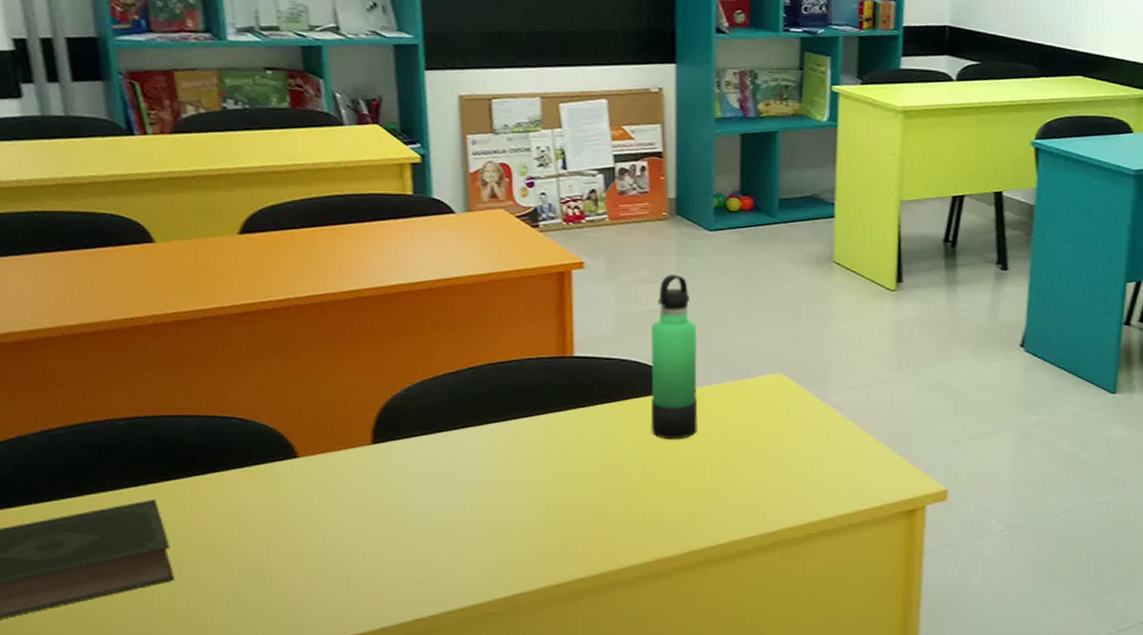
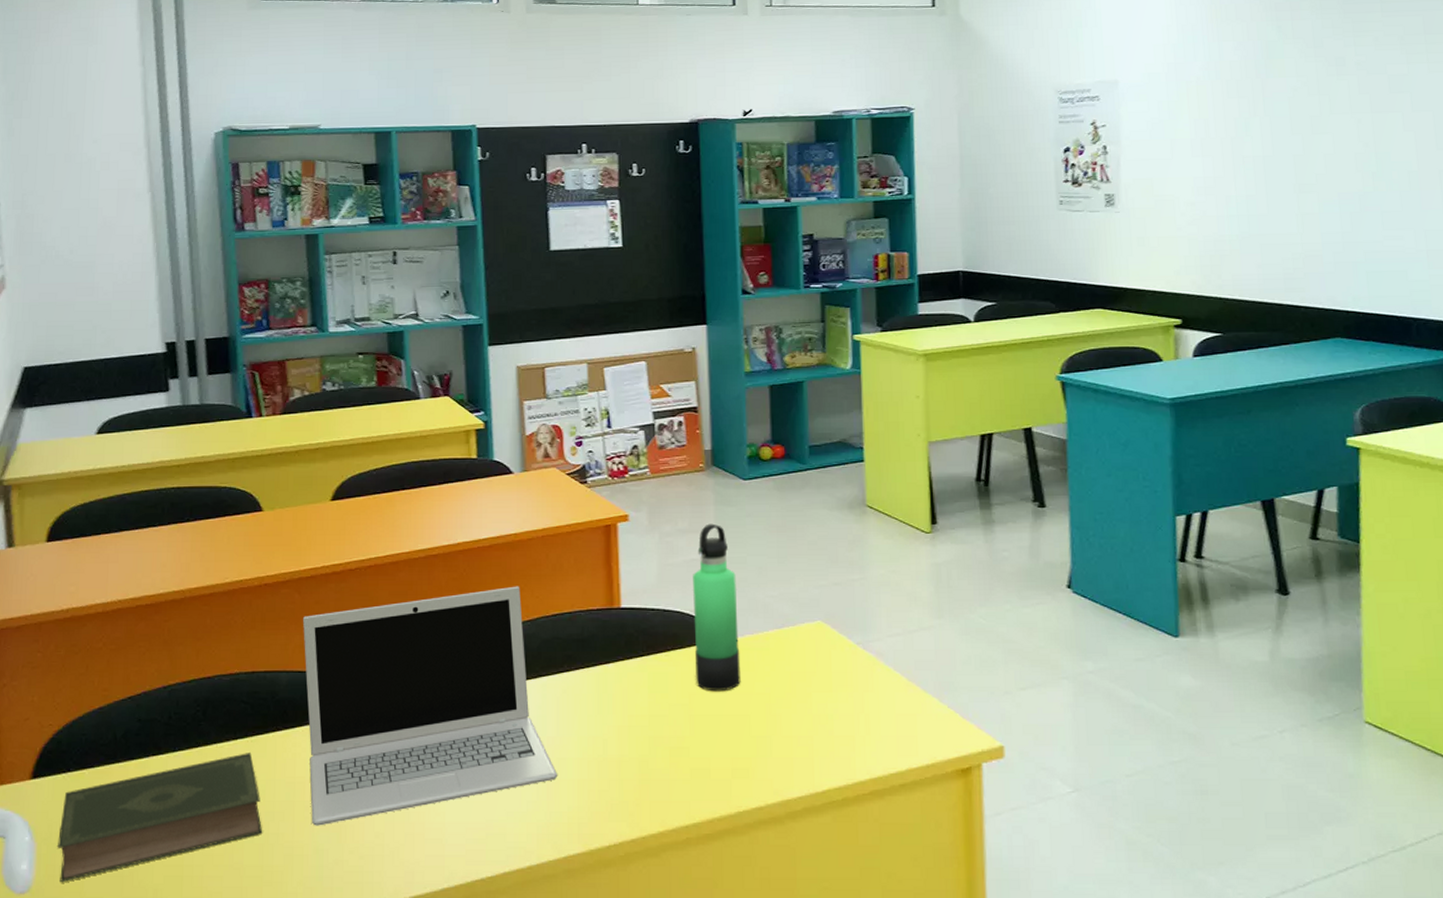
laptop: none [211,332,505,571] -> present [303,586,558,826]

